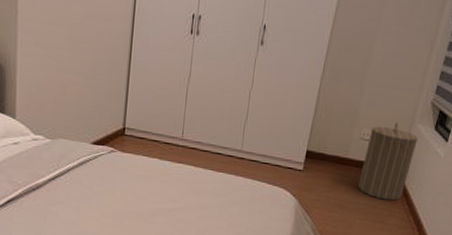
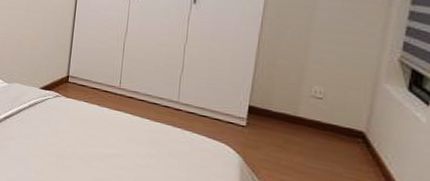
laundry hamper: present [358,122,418,201] -> none [314,80,387,170]

